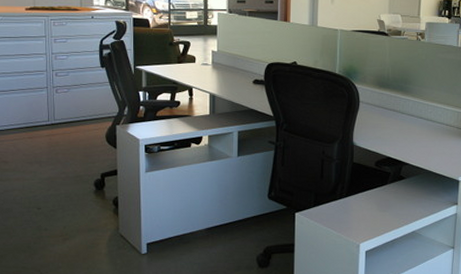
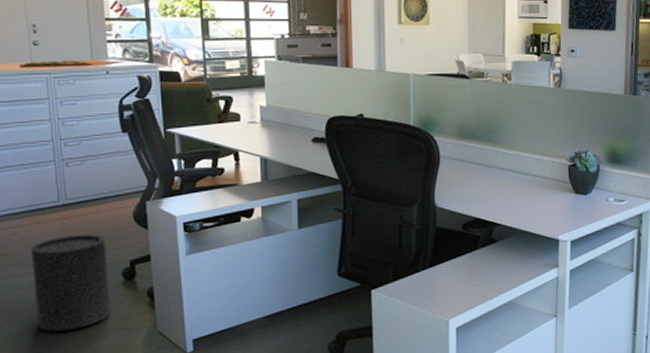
trash can: none [25,150,84,227] -> present [31,234,111,332]

